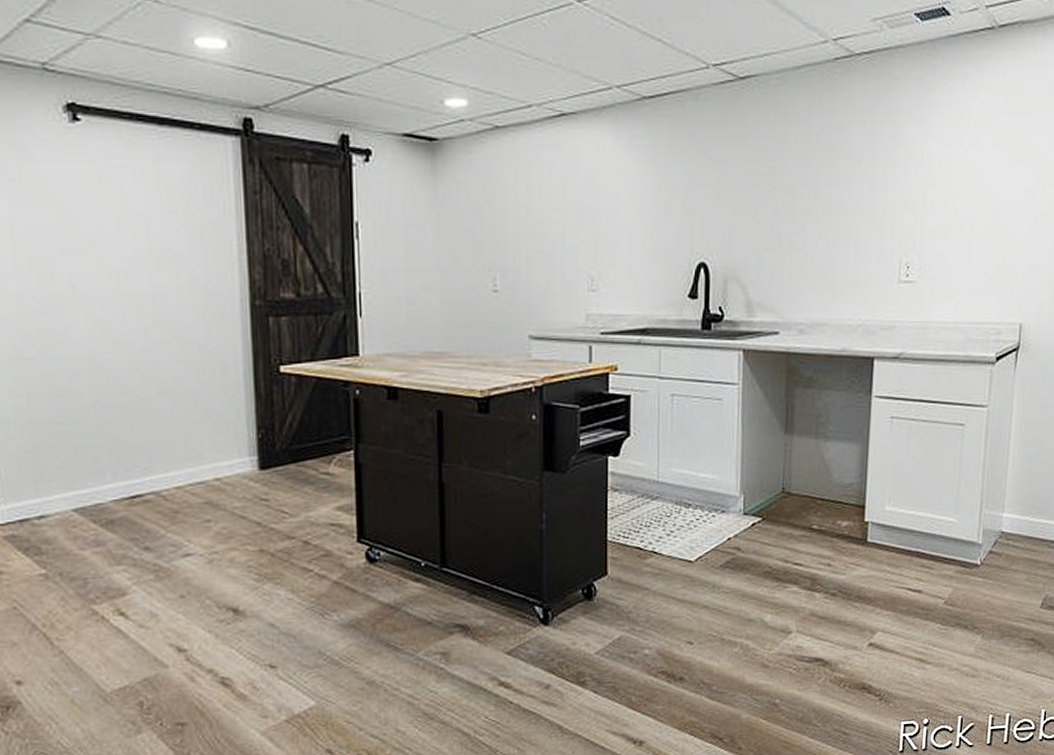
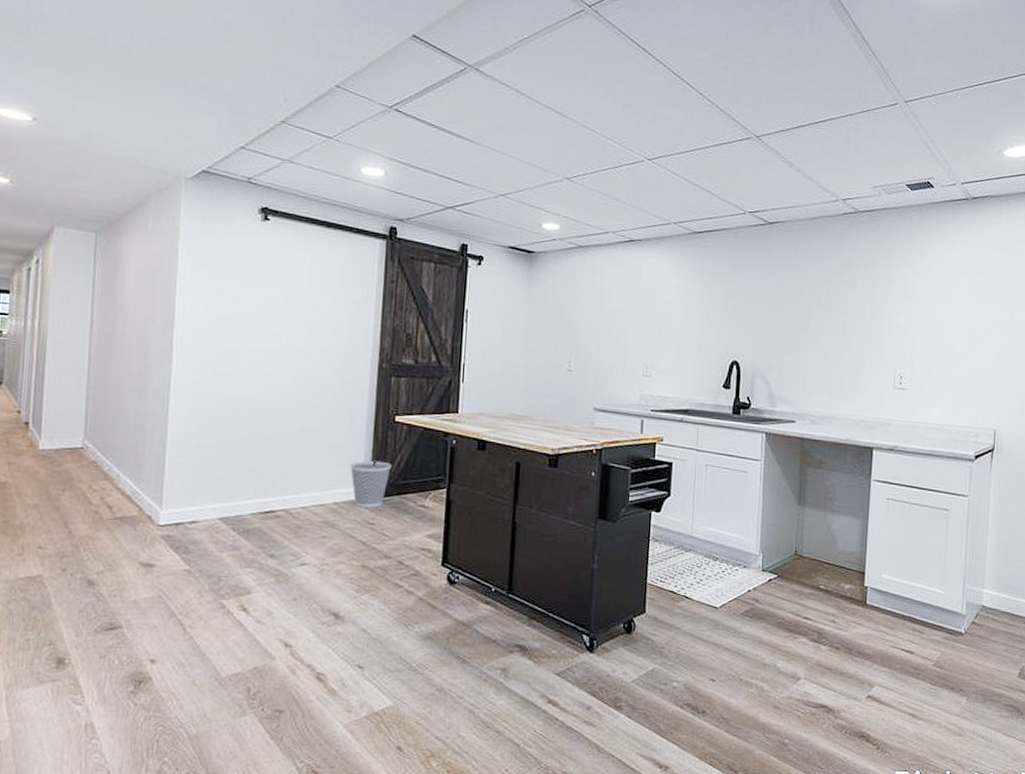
wastebasket: none [229,423,282,481] -> present [350,460,391,508]

